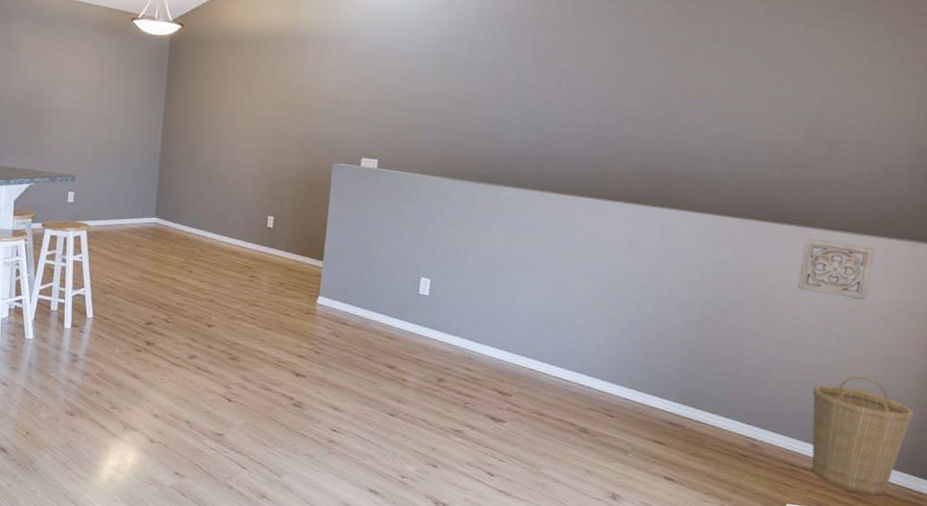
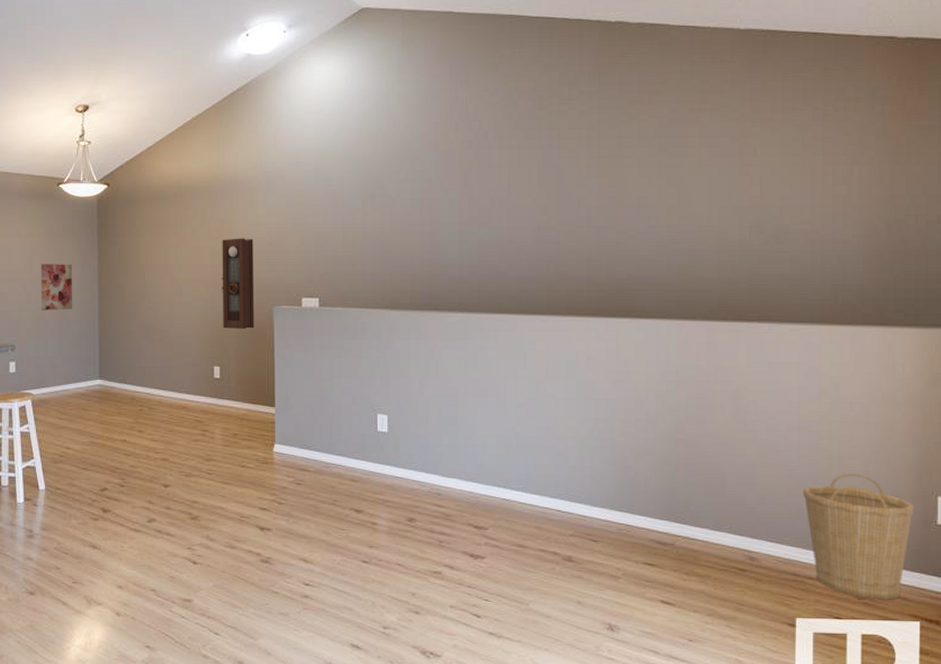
wall art: none [104,98,139,146] -> present [40,264,73,311]
pendulum clock: none [281,92,321,183] -> present [221,238,255,329]
wall ornament: present [798,239,875,301] -> none [768,335,842,393]

